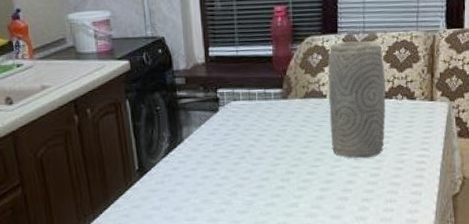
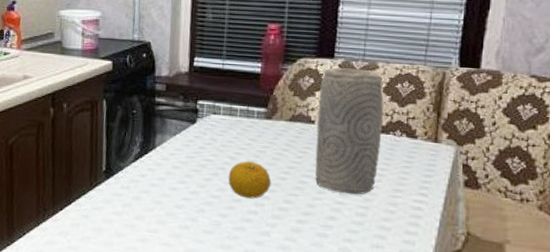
fruit: none [254,141,294,176] -> present [228,161,272,199]

